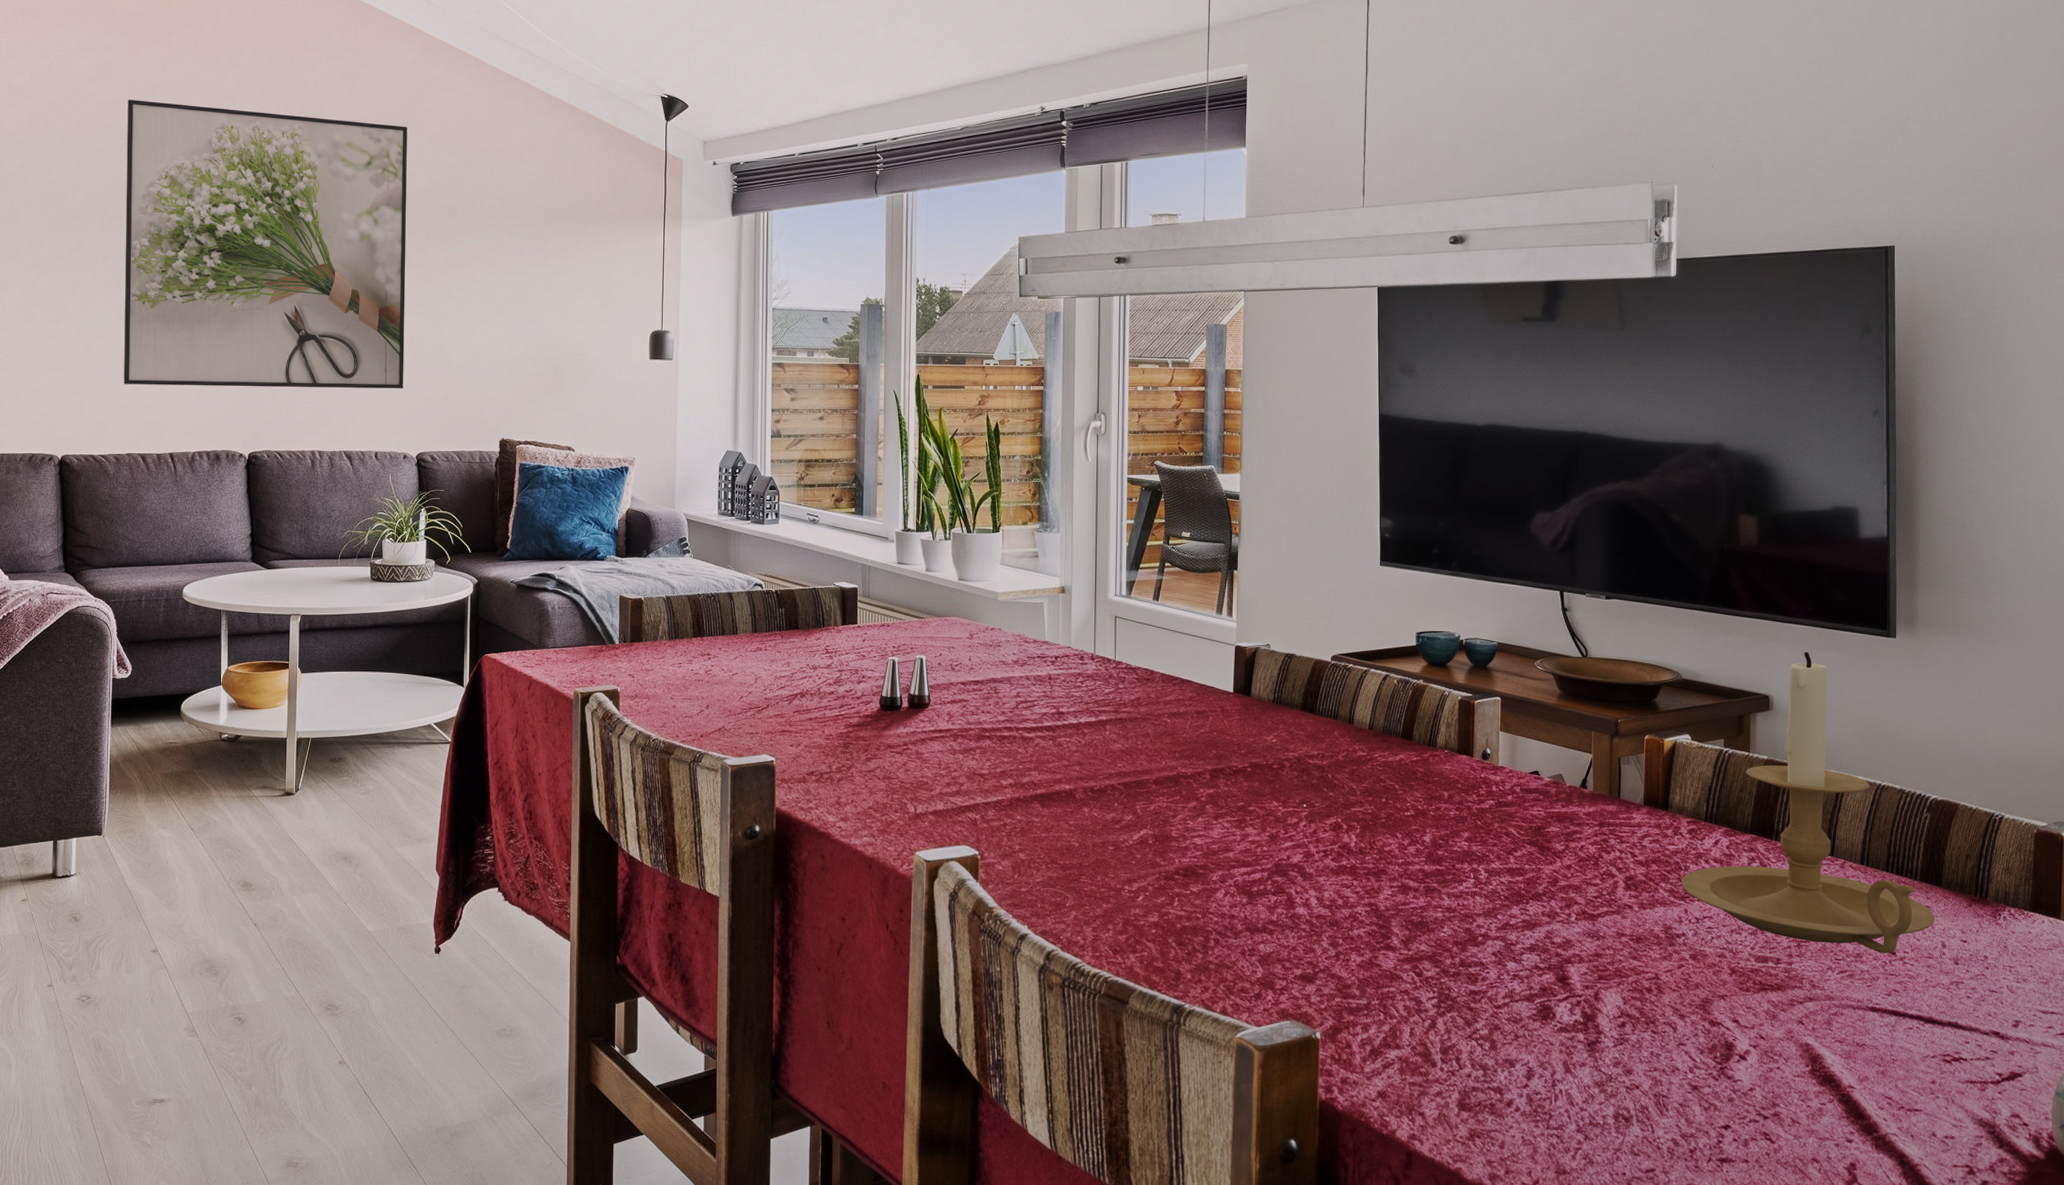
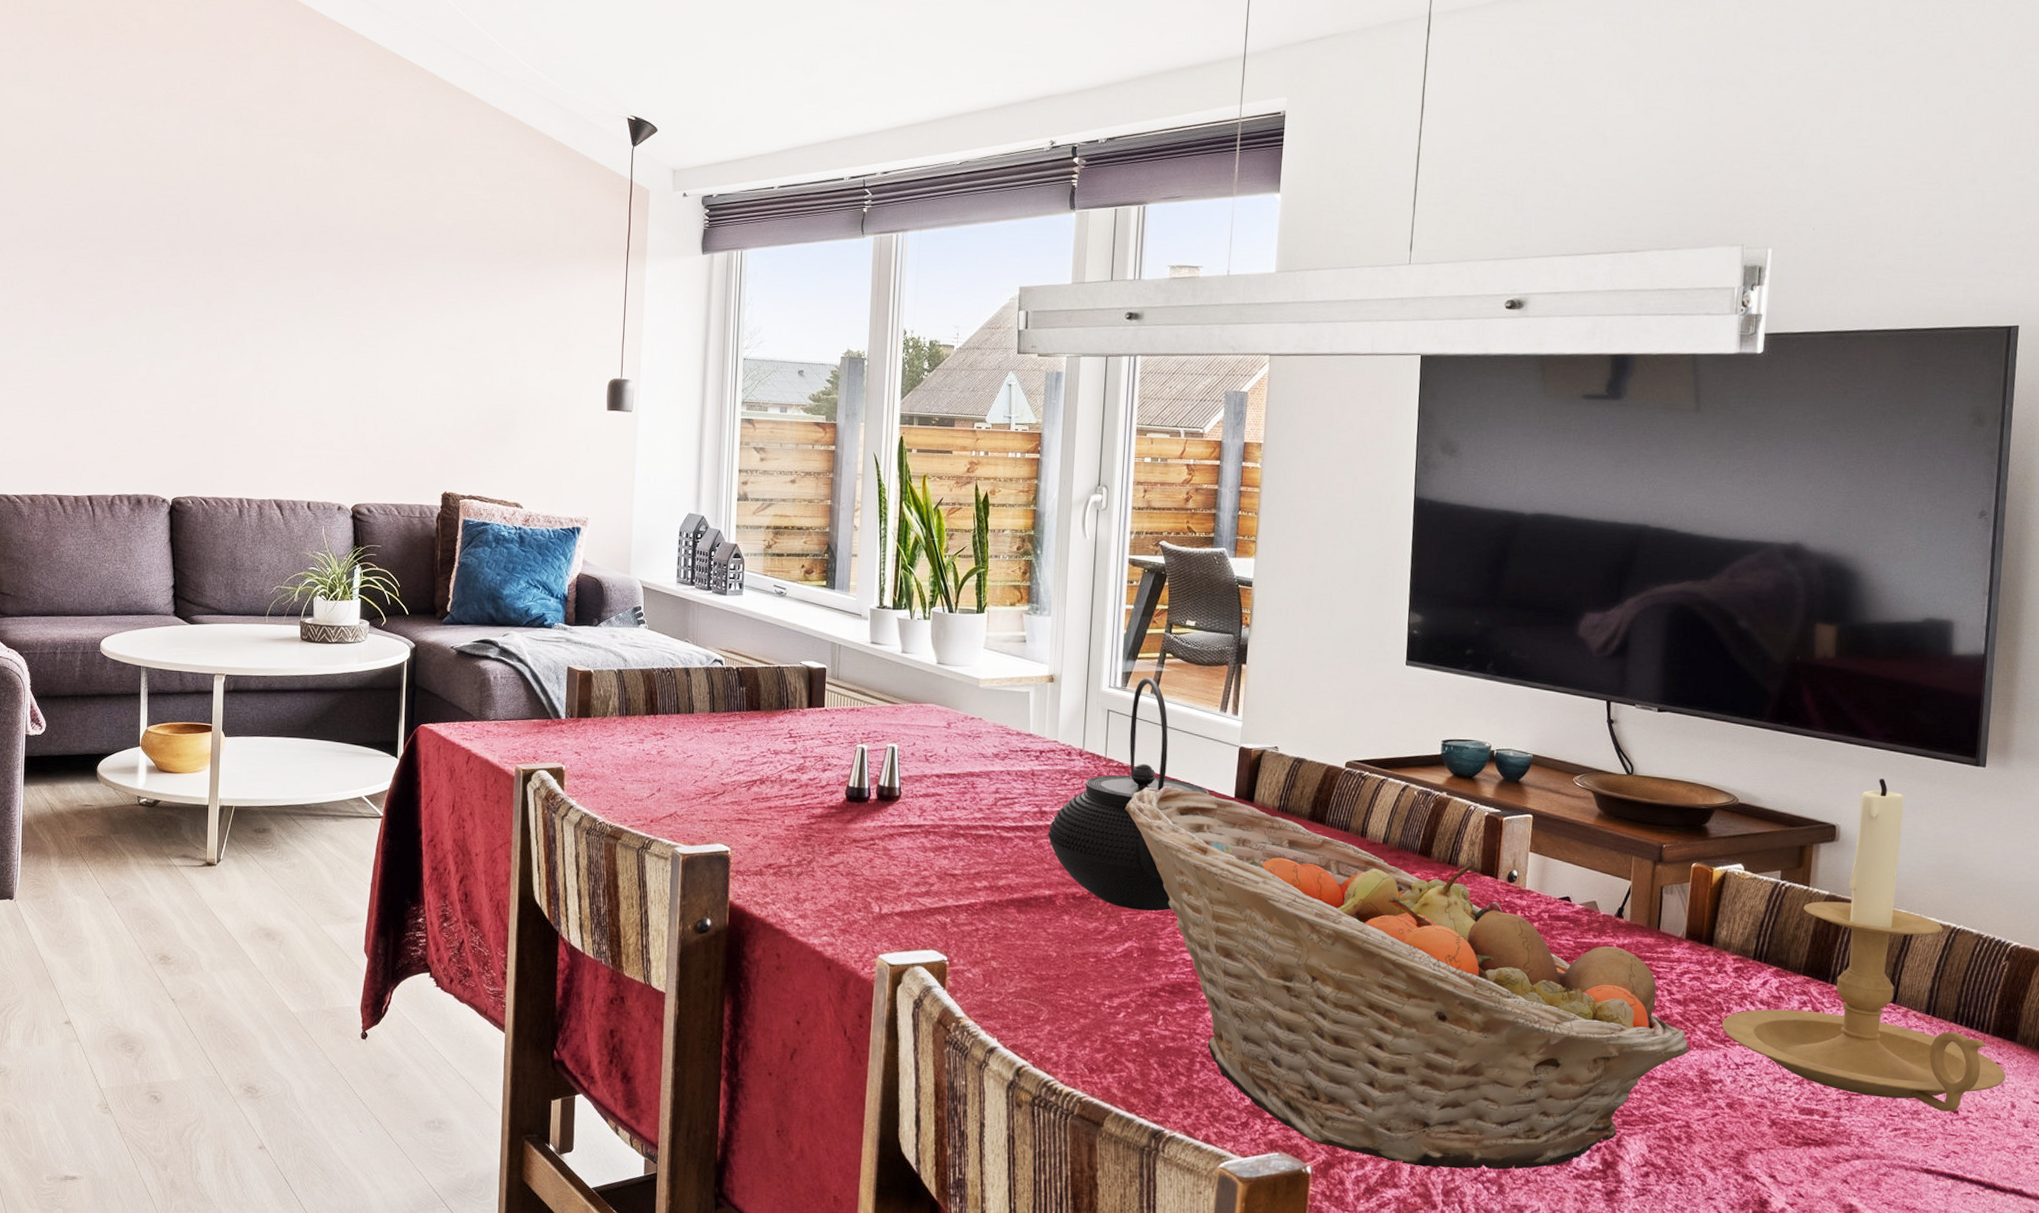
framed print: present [124,100,407,389] -> none [40,107,349,434]
teapot: none [1065,585,1211,801] -> present [1047,677,1210,911]
fruit basket: none [1134,684,1654,1028] -> present [1124,786,1689,1170]

